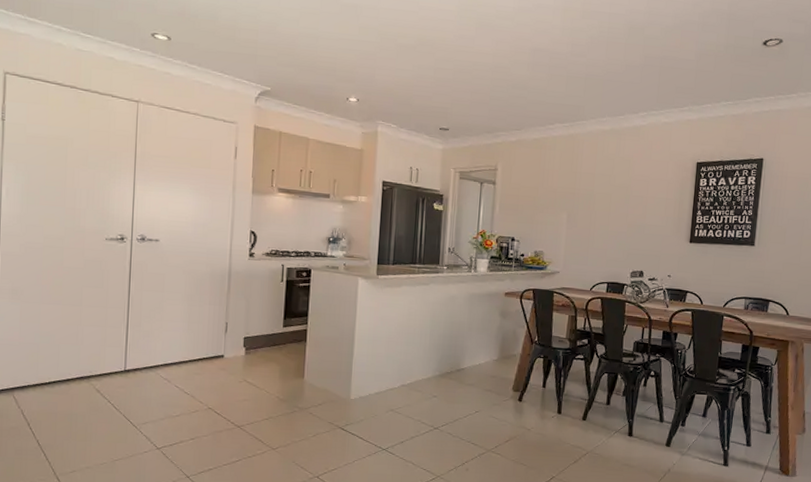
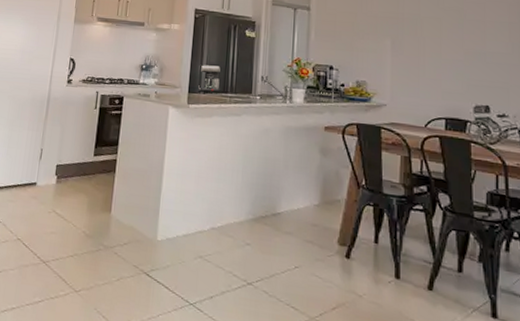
coffee maker: none [387,237,409,264] -> present [198,65,221,92]

